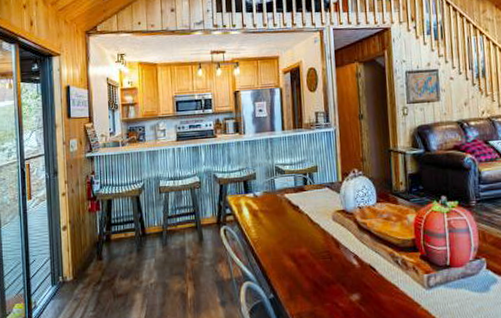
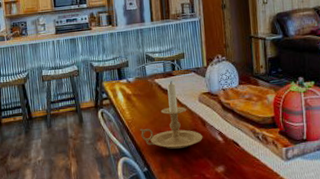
candle holder: none [266,196,337,274] -> present [139,81,203,150]

